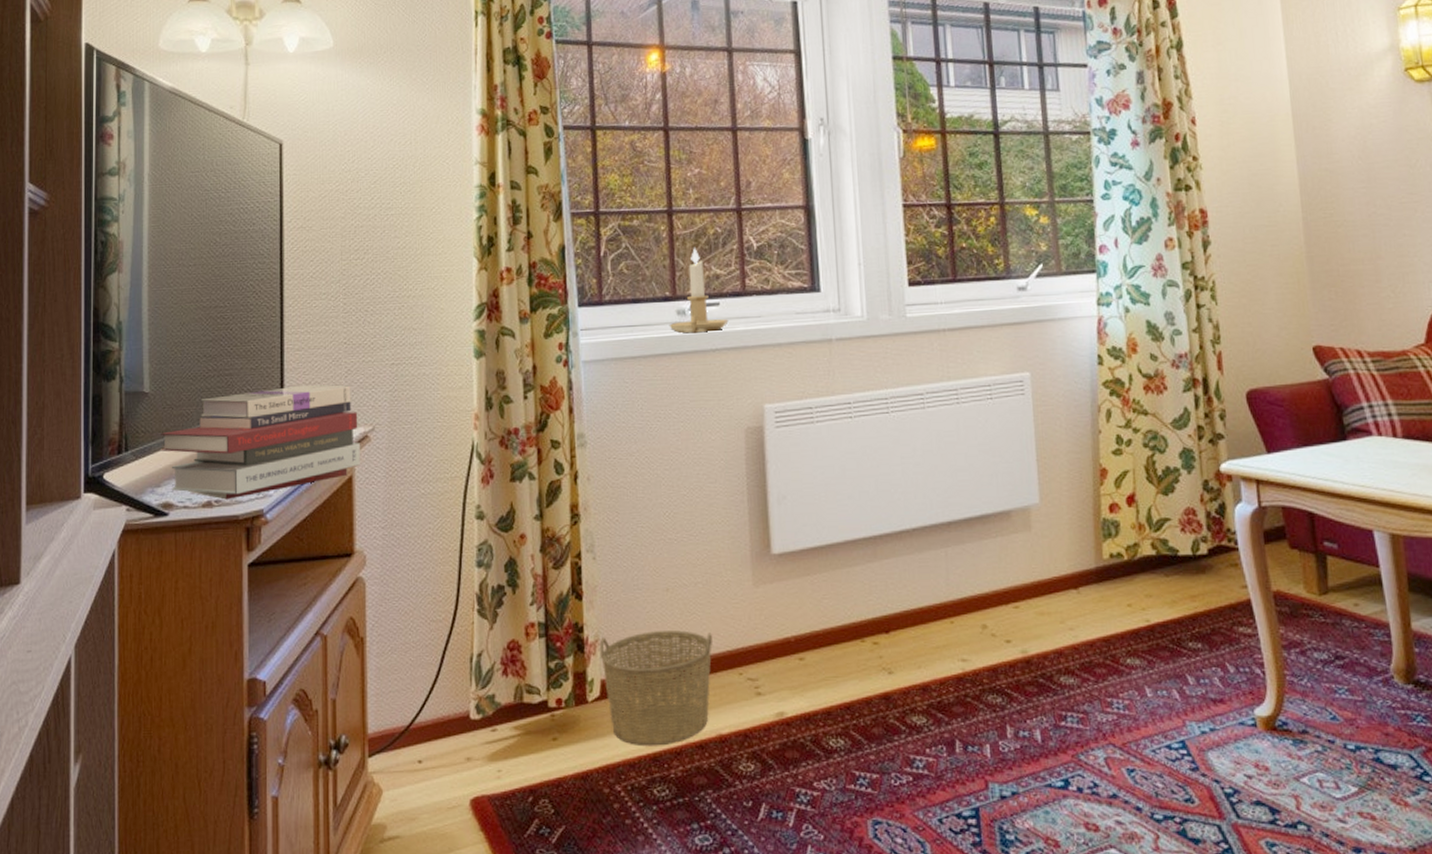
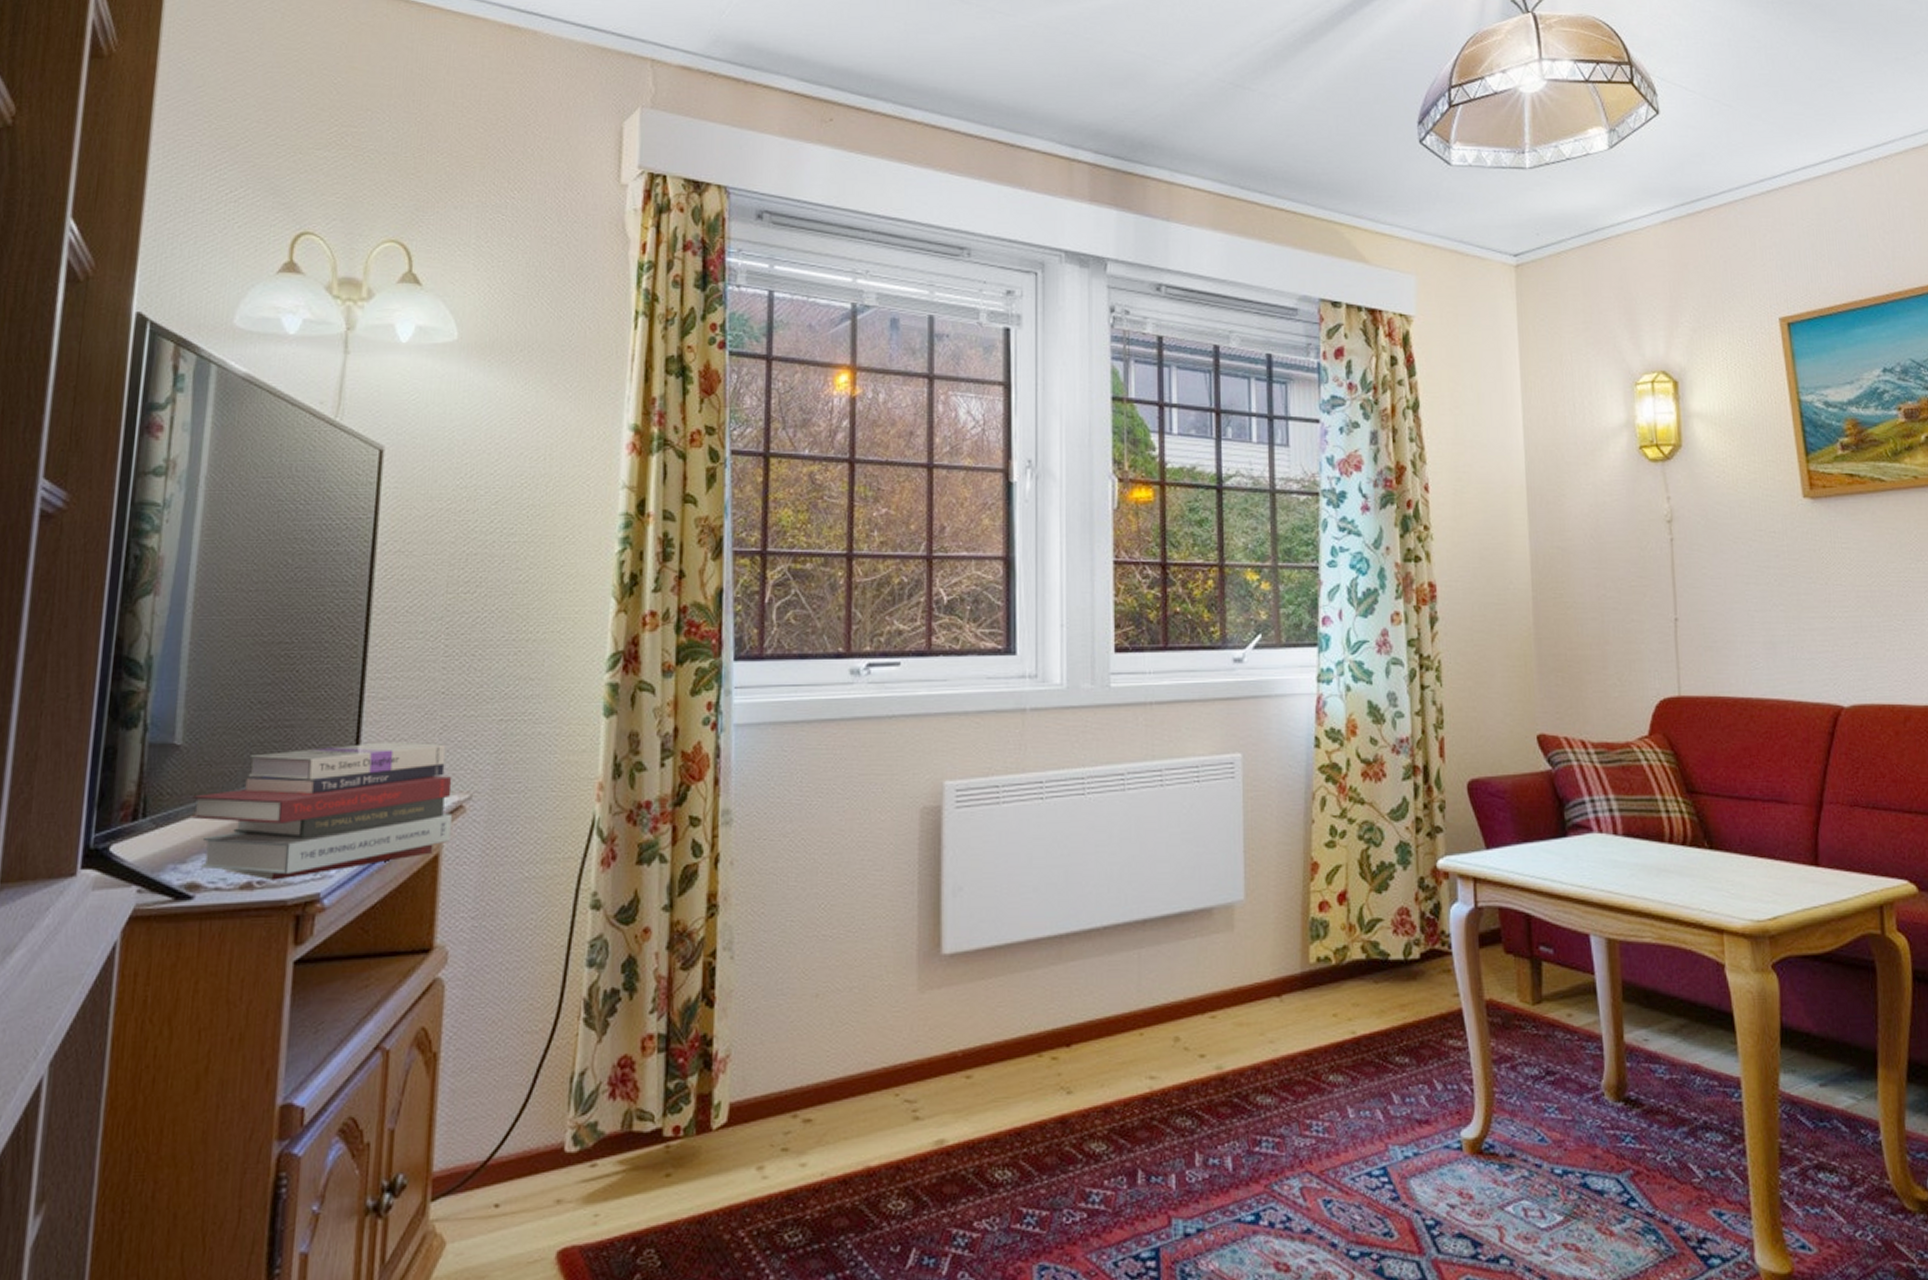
basket: present [599,630,712,745] -> none [730,1044,866,1181]
candlestick: present [670,248,729,334] -> none [841,598,910,696]

